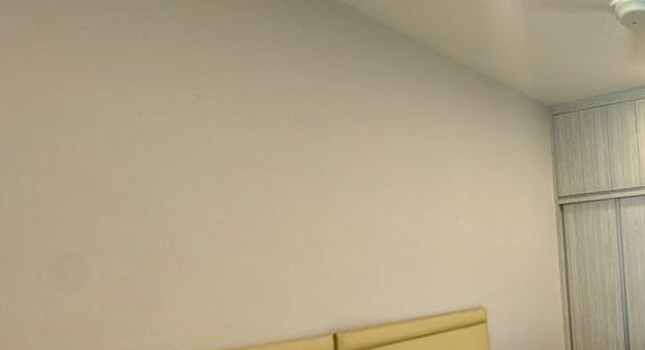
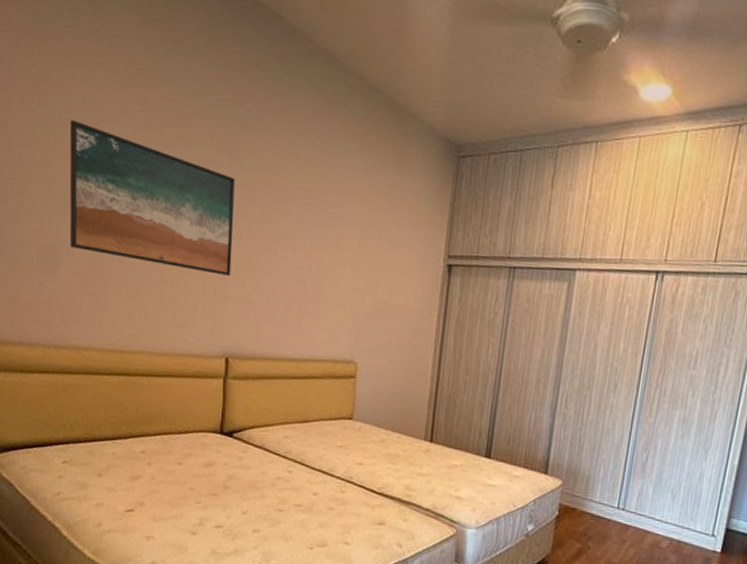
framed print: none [91,116,329,254] -> present [69,119,235,277]

